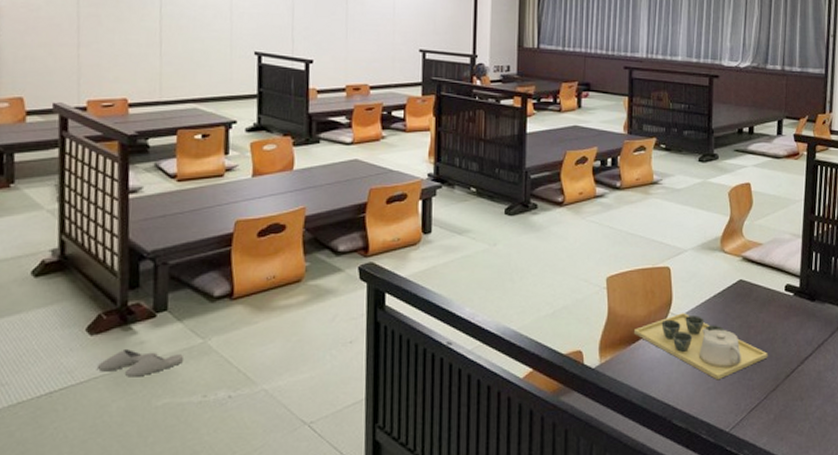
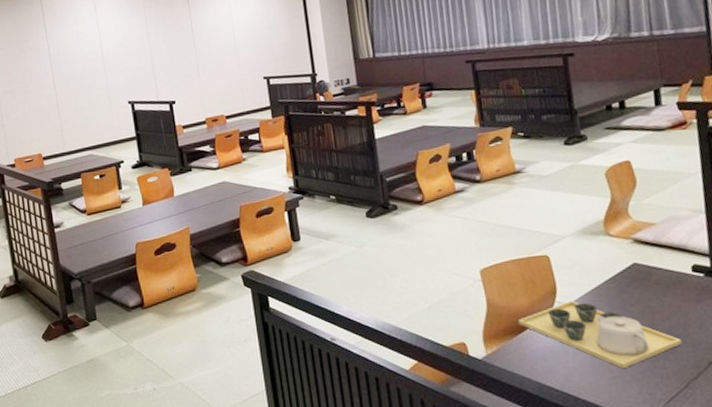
slippers: present [96,348,183,377] -> none [54,351,114,374]

